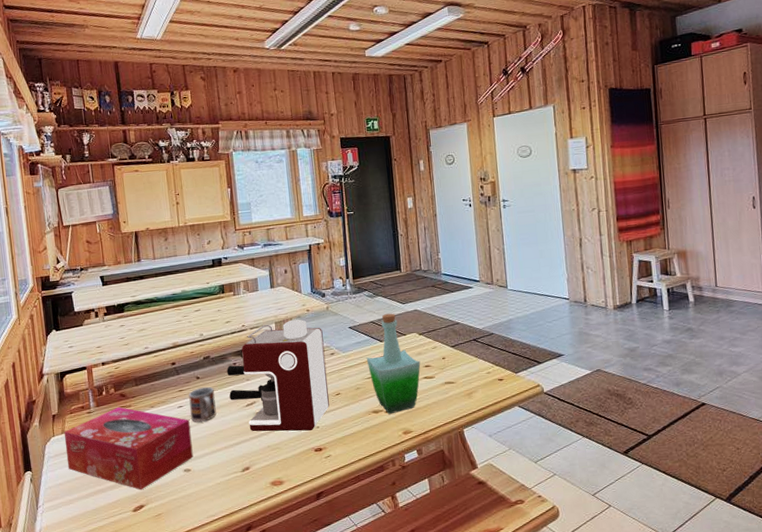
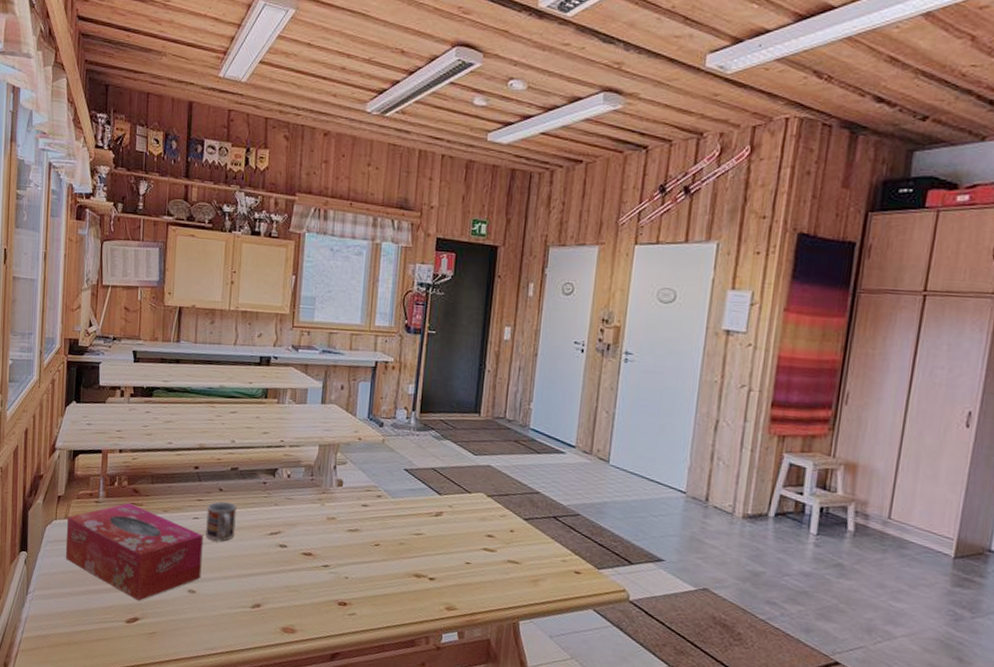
coffee maker: present [226,319,330,432] -> none [252,445,373,581]
bottle: present [366,313,421,415] -> none [418,462,483,583]

